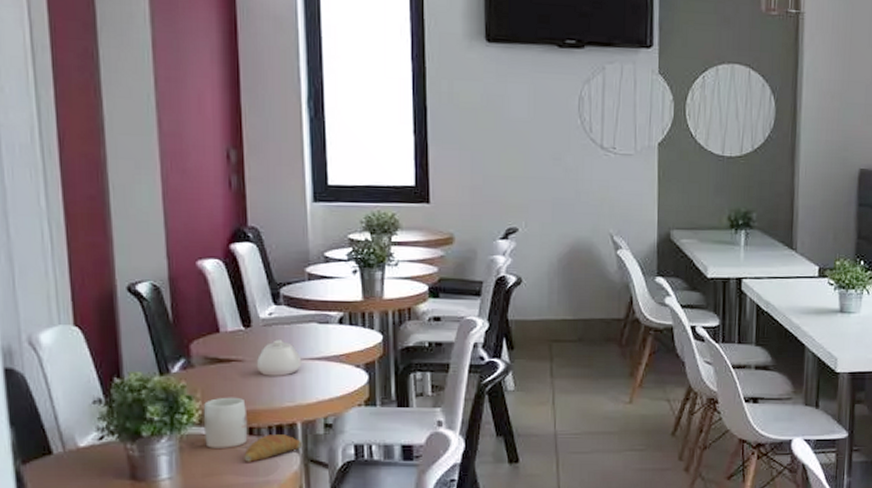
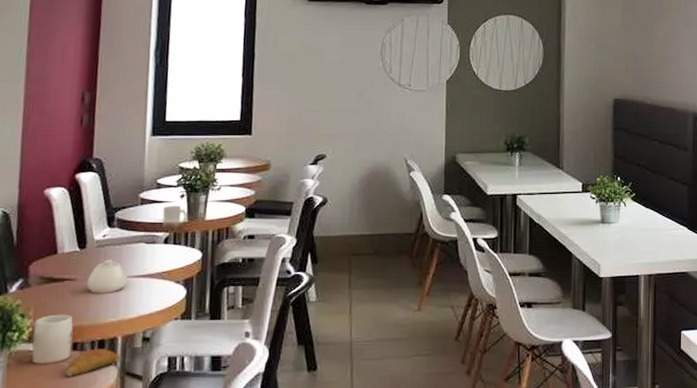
cup: none [334,281,362,308] -> present [162,205,187,229]

